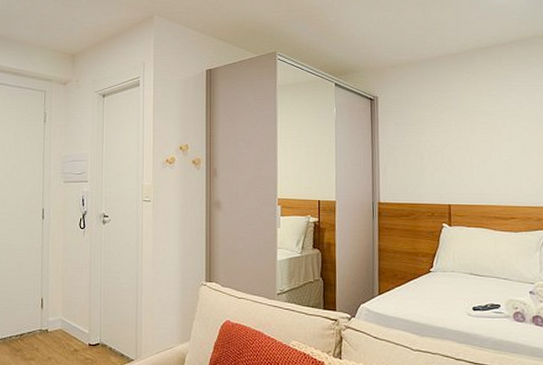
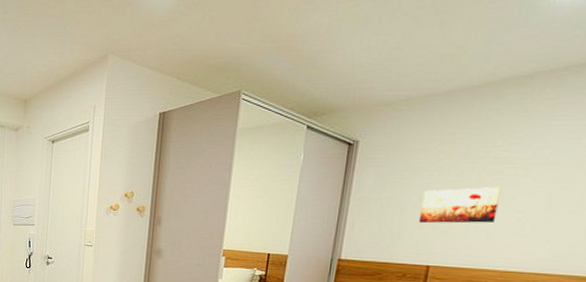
wall art: none [434,135,491,167] -> present [418,187,502,224]

